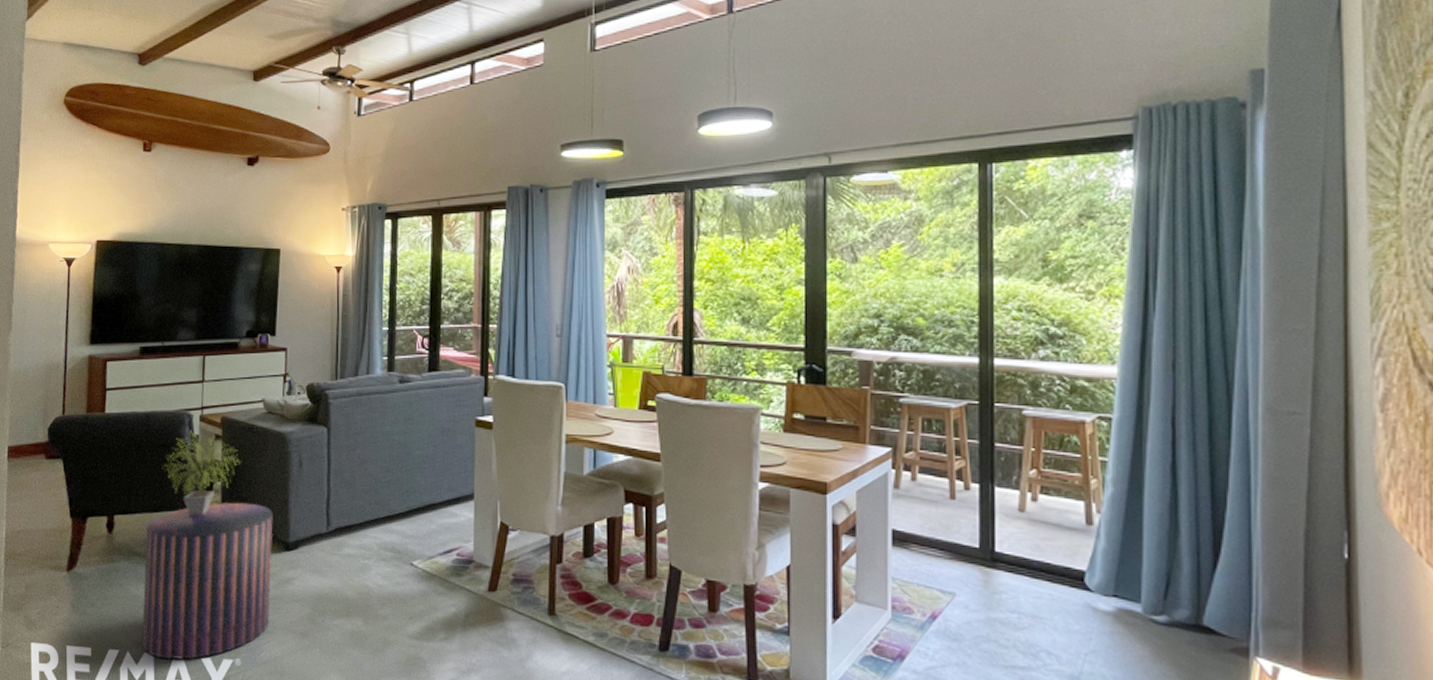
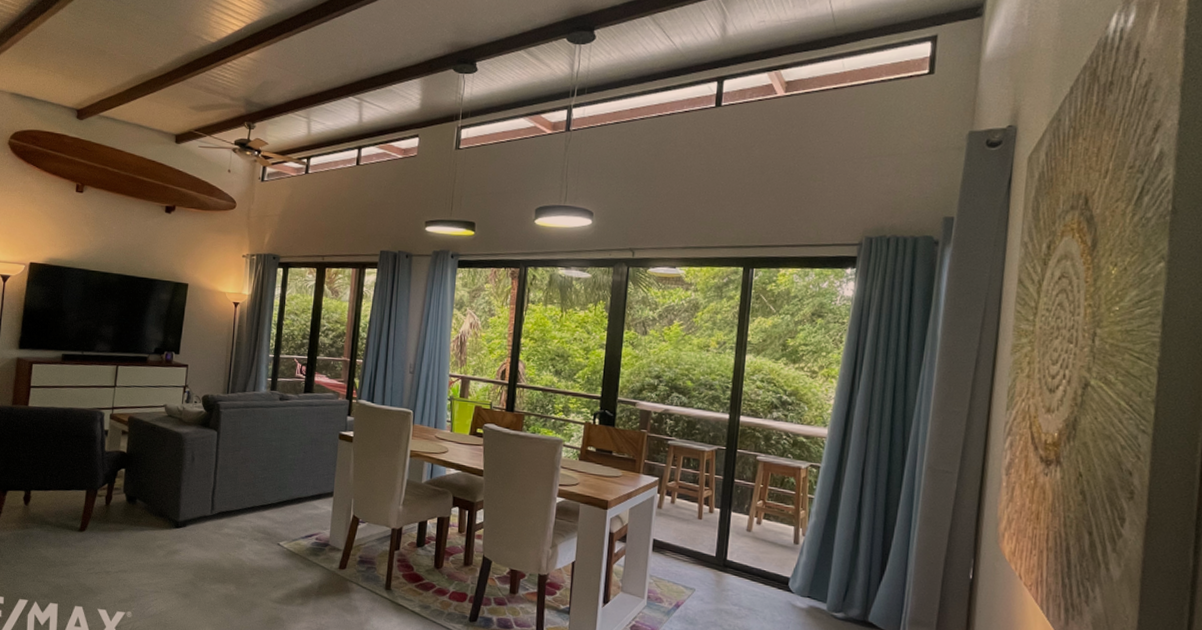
stool: present [141,502,273,660] -> none [48,485,167,611]
potted plant: present [161,430,240,516] -> none [74,425,142,495]

